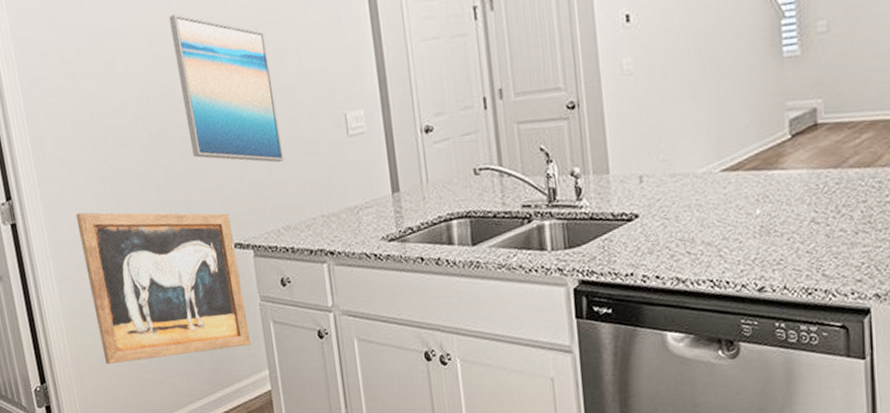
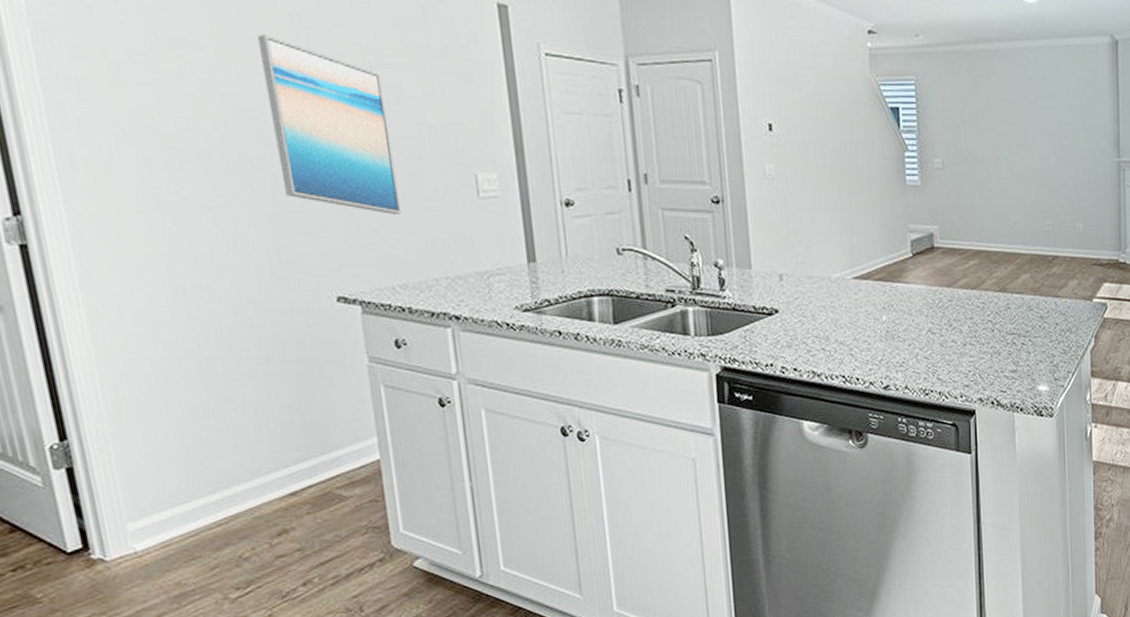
wall art: present [75,212,251,364] -> none [118,242,356,421]

